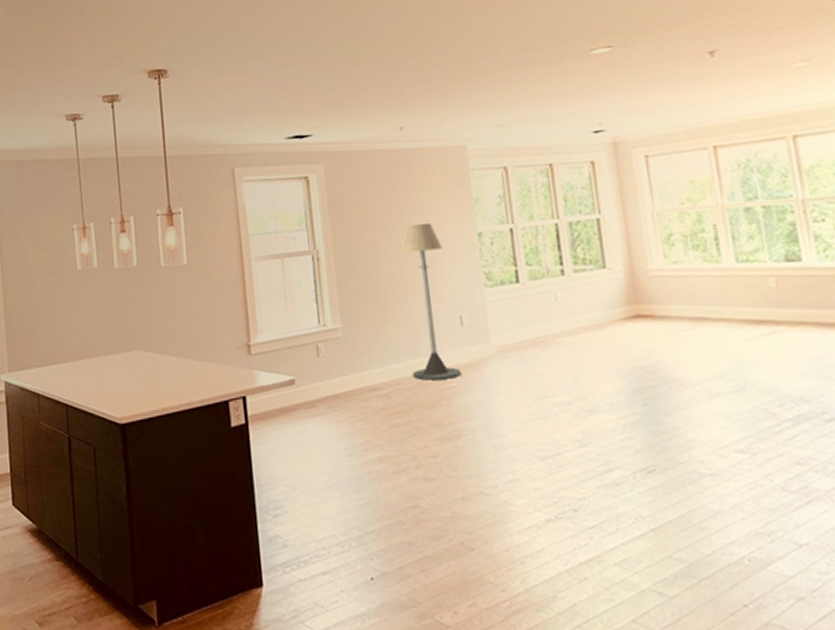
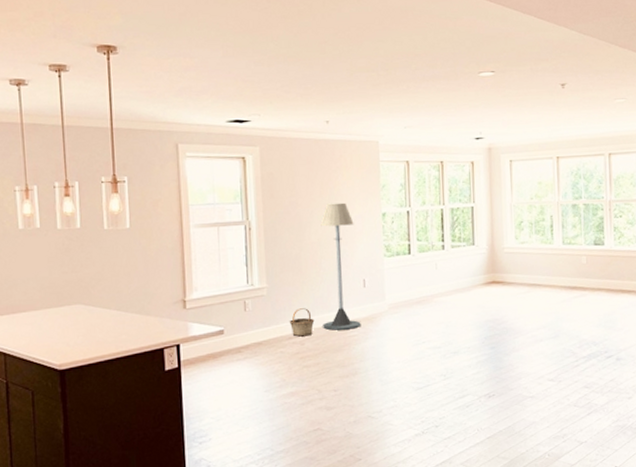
basket: none [370,352,402,388] -> present [289,308,315,337]

